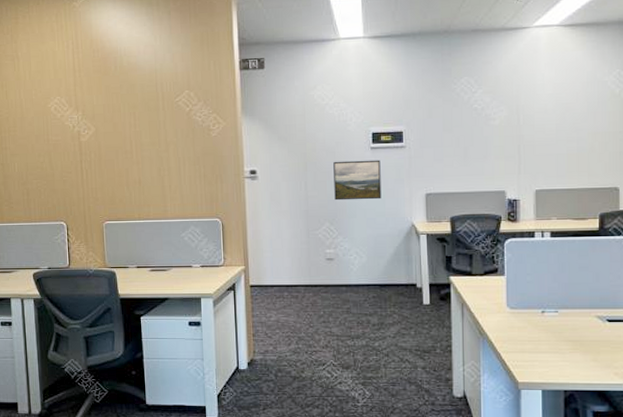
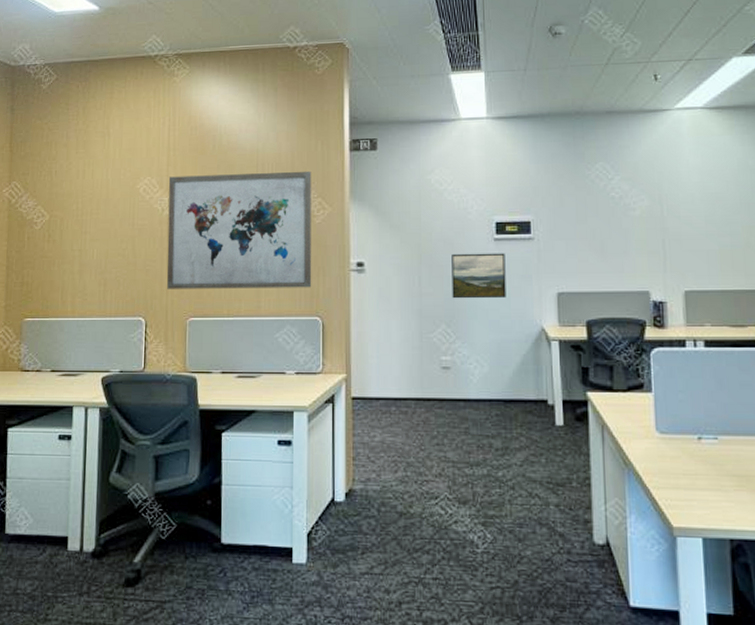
wall art: none [77,89,211,197] -> present [167,171,312,289]

